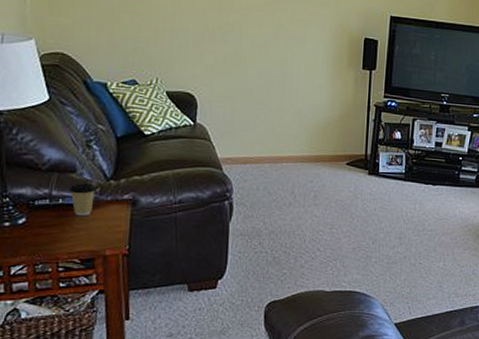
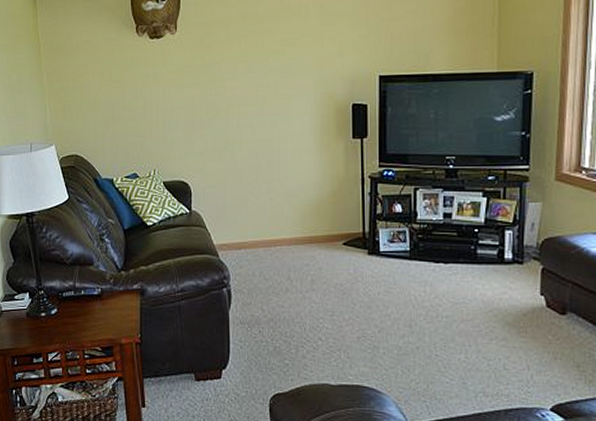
coffee cup: present [68,183,97,216] -> none [88,275,111,306]

